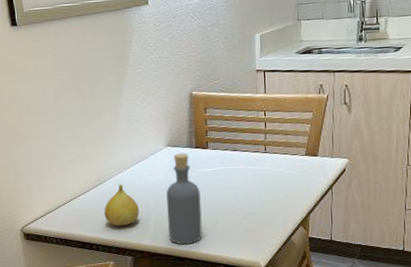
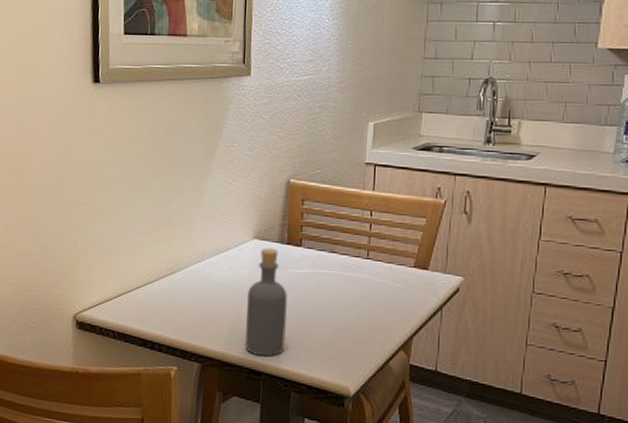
fruit: present [104,184,139,226] -> none [172,276,214,326]

